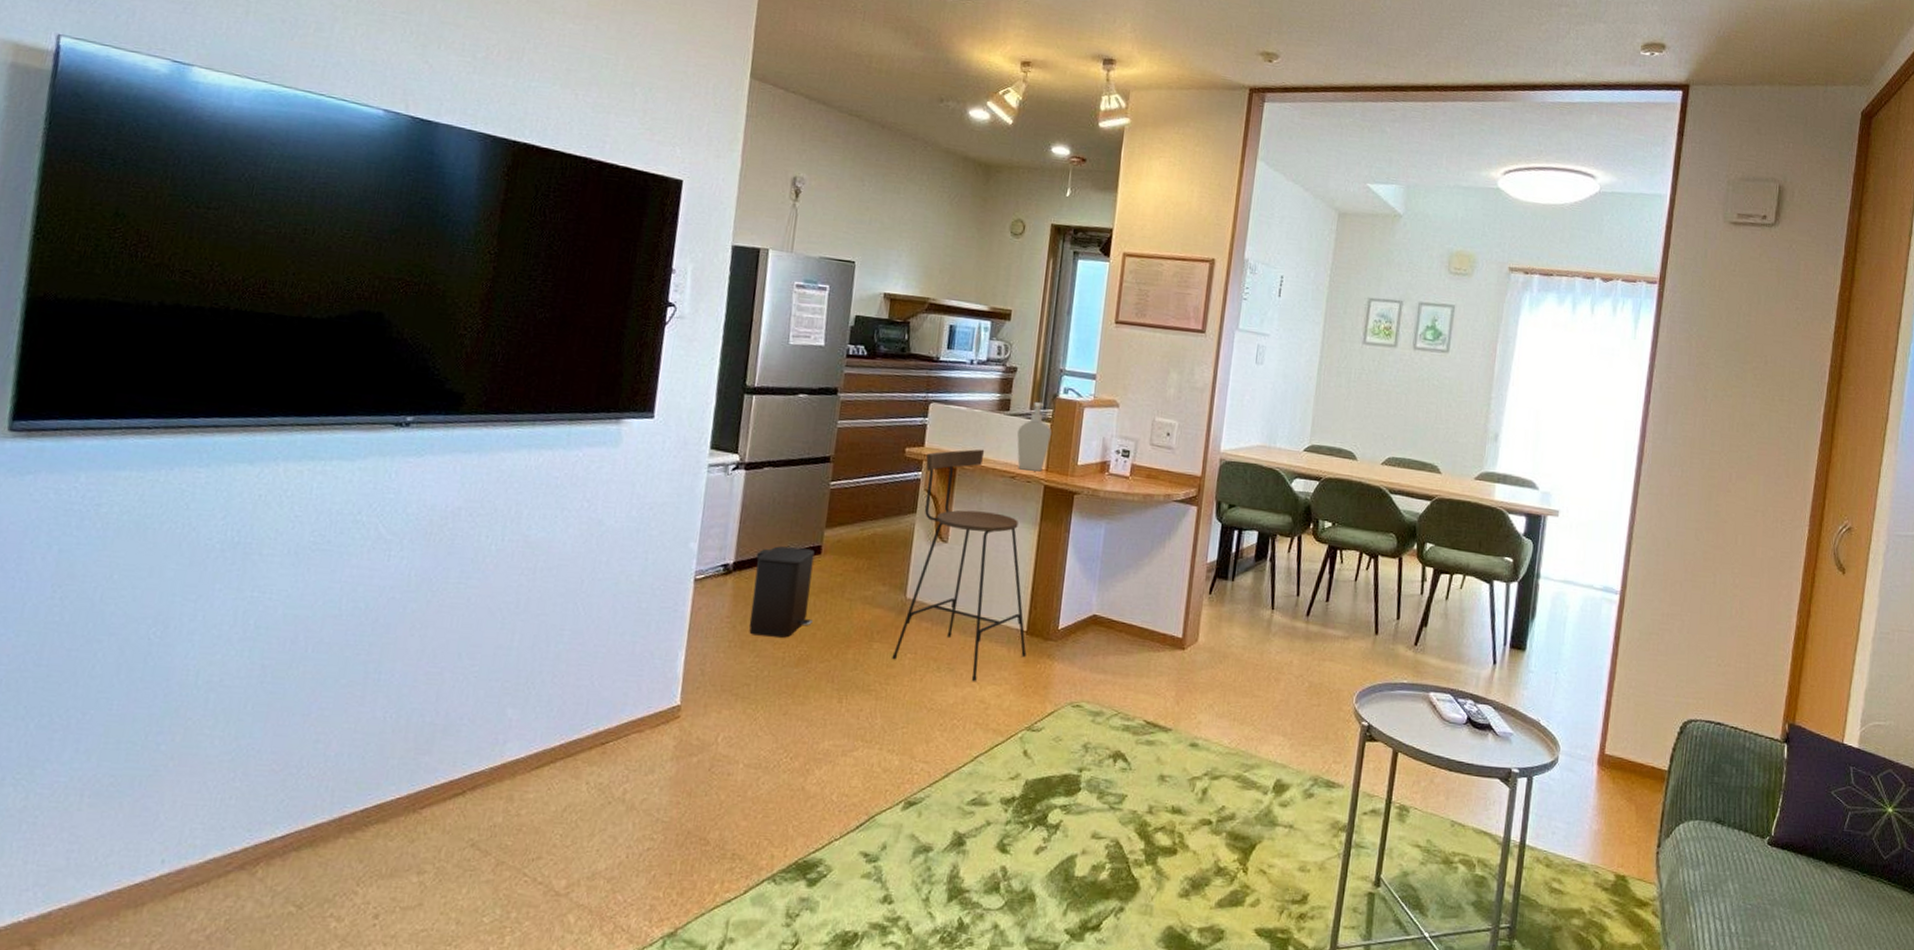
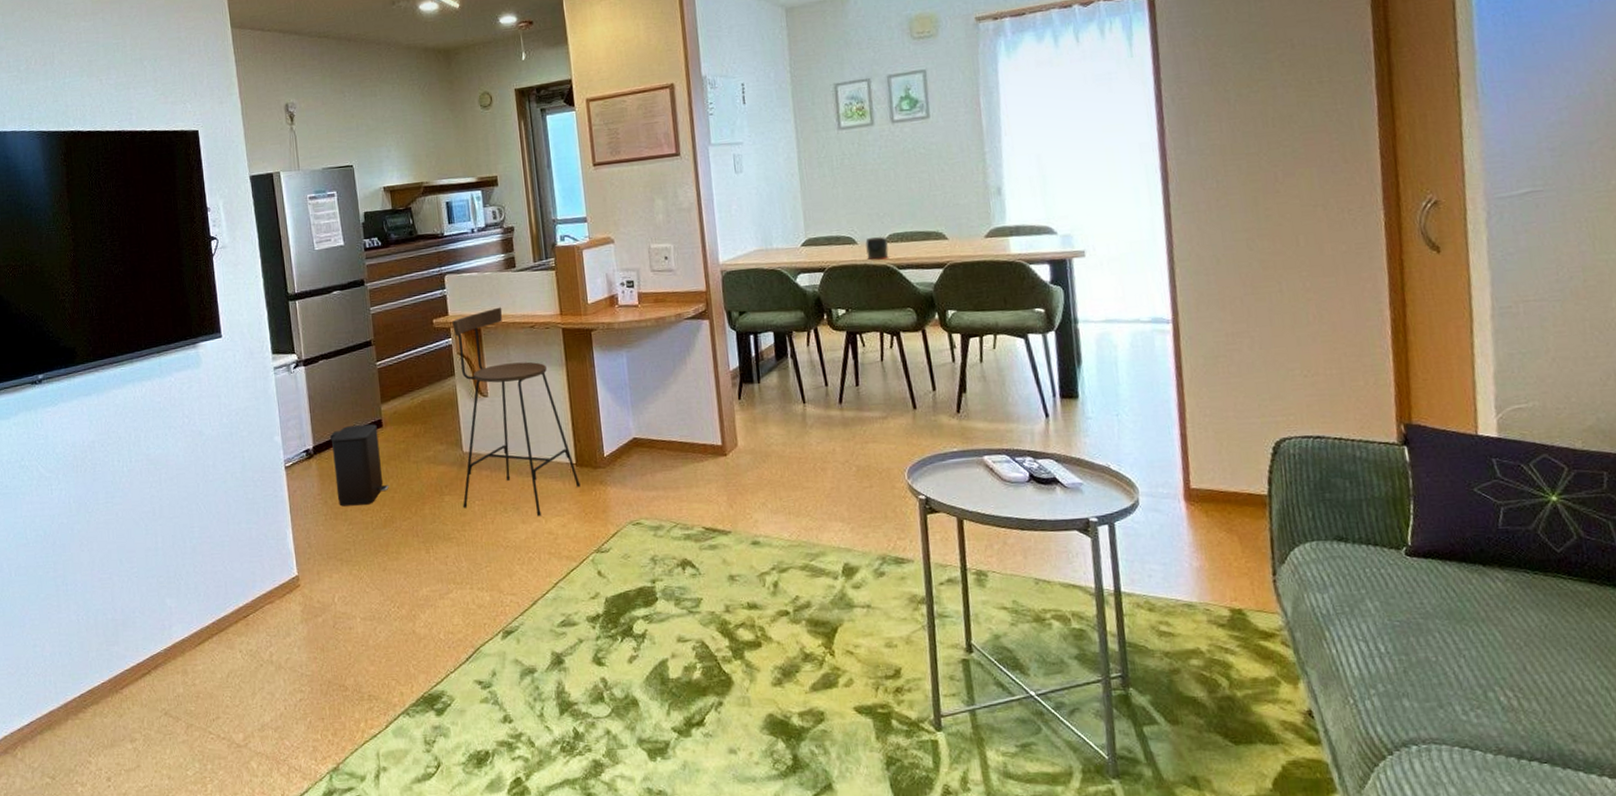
soap bottle: present [1017,401,1053,472] -> none [527,253,559,319]
mug: none [1363,457,1386,481] -> present [865,236,889,261]

